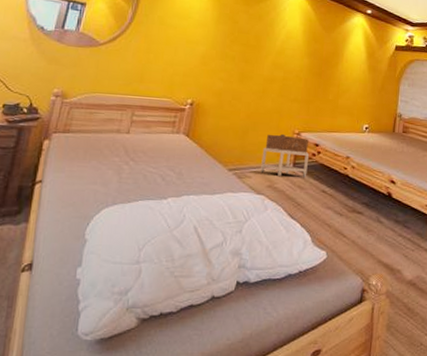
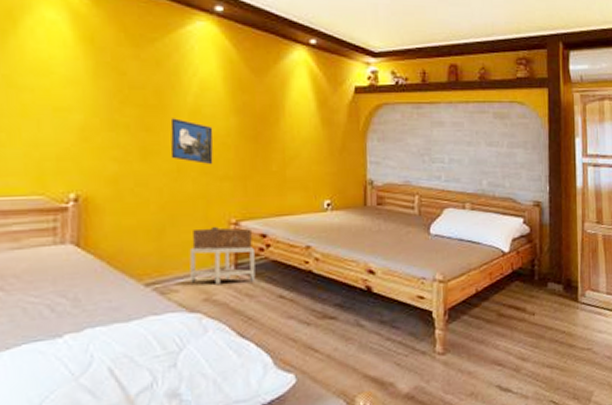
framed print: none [259,55,291,91] -> present [170,118,214,165]

